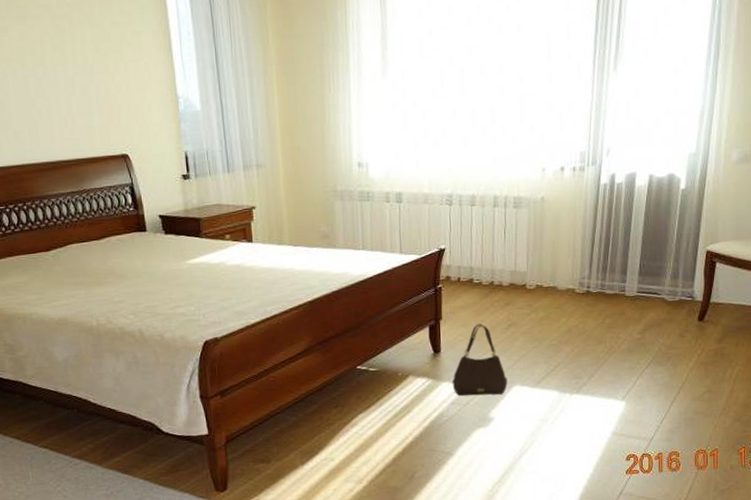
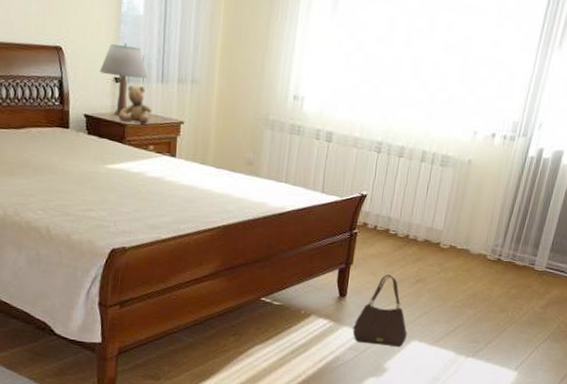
table lamp: none [167,140,214,212] -> present [99,43,148,116]
teddy bear: none [191,178,224,215] -> present [118,85,153,124]

